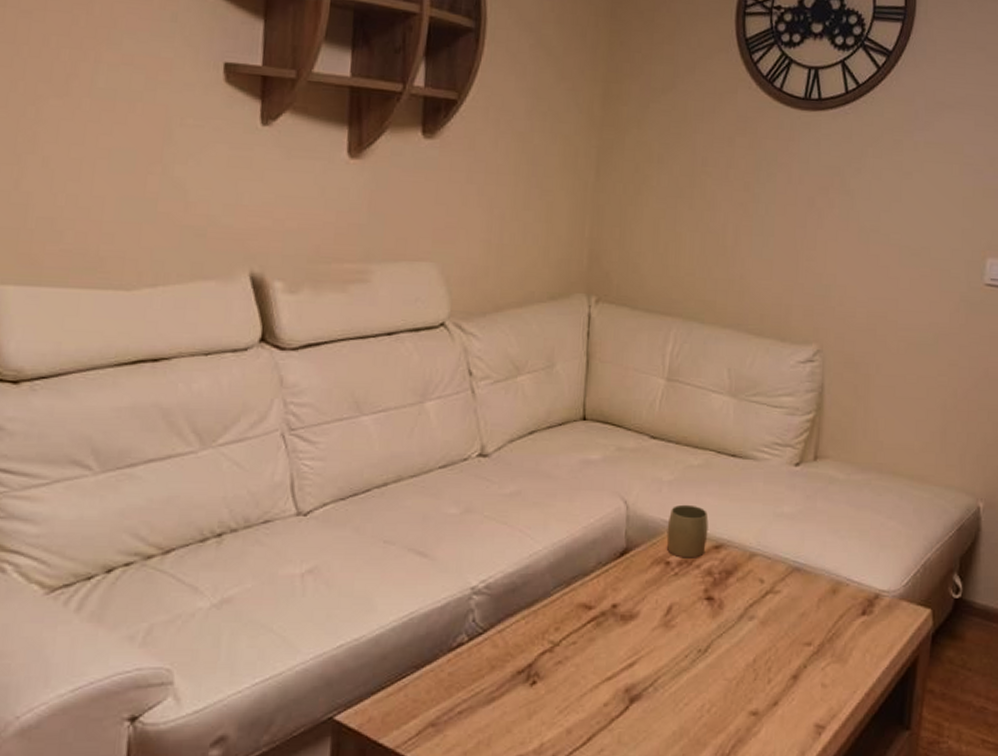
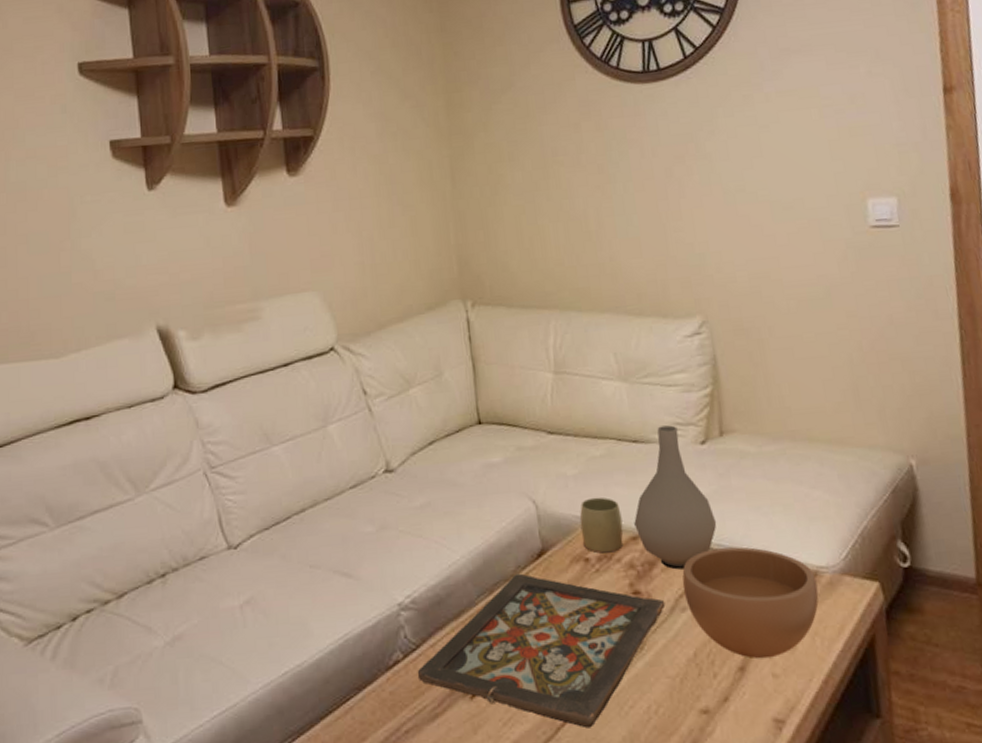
decorative tray: none [479,569,735,721] -> present [417,573,665,729]
vase: none [719,444,797,581] -> present [634,425,717,570]
bowl: none [754,565,877,670] -> present [682,547,819,659]

